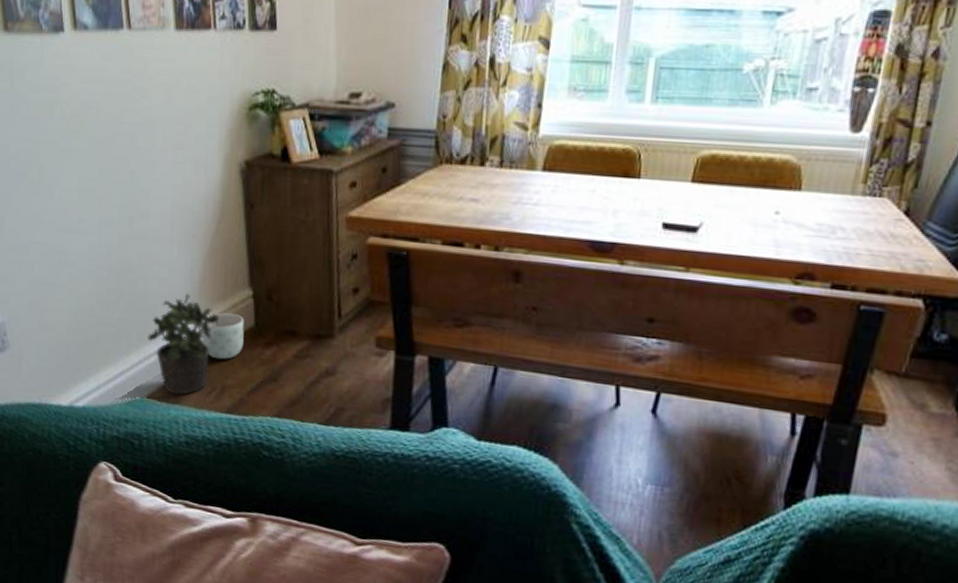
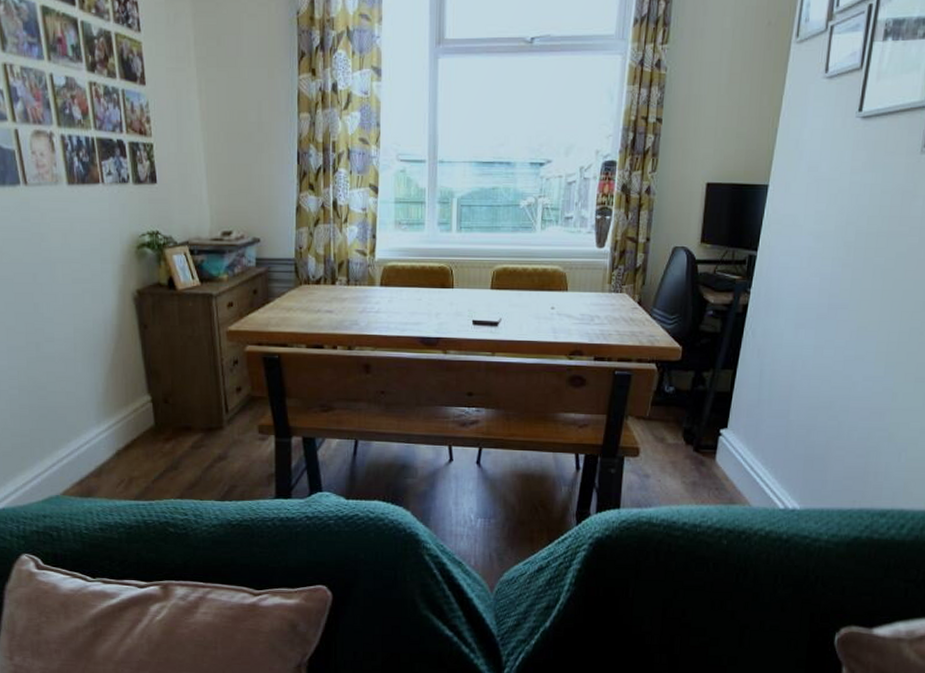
potted plant: present [148,293,219,395] -> none [59,403,123,489]
planter: present [200,313,245,360] -> none [106,417,146,456]

